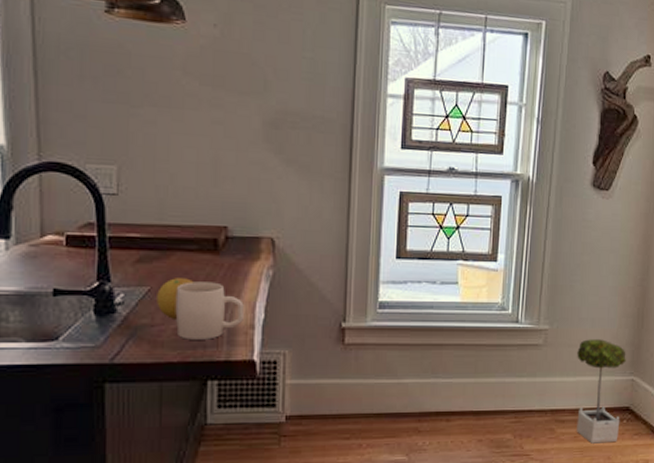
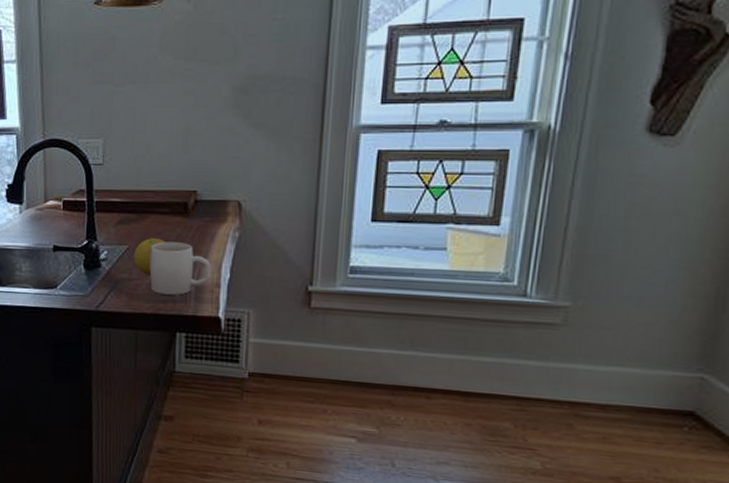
potted tree: present [577,339,626,444] -> none [607,322,693,452]

